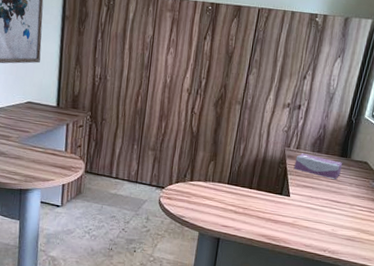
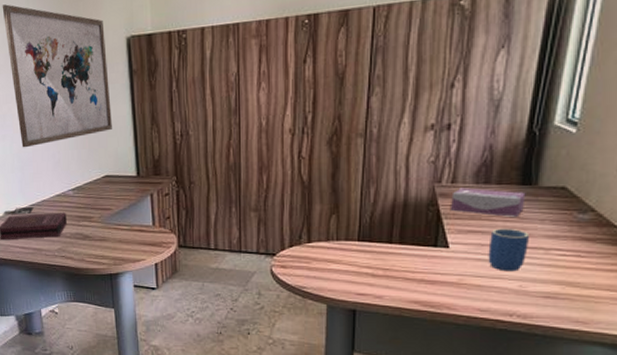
mug: none [314,186,343,219] -> present [488,228,530,272]

